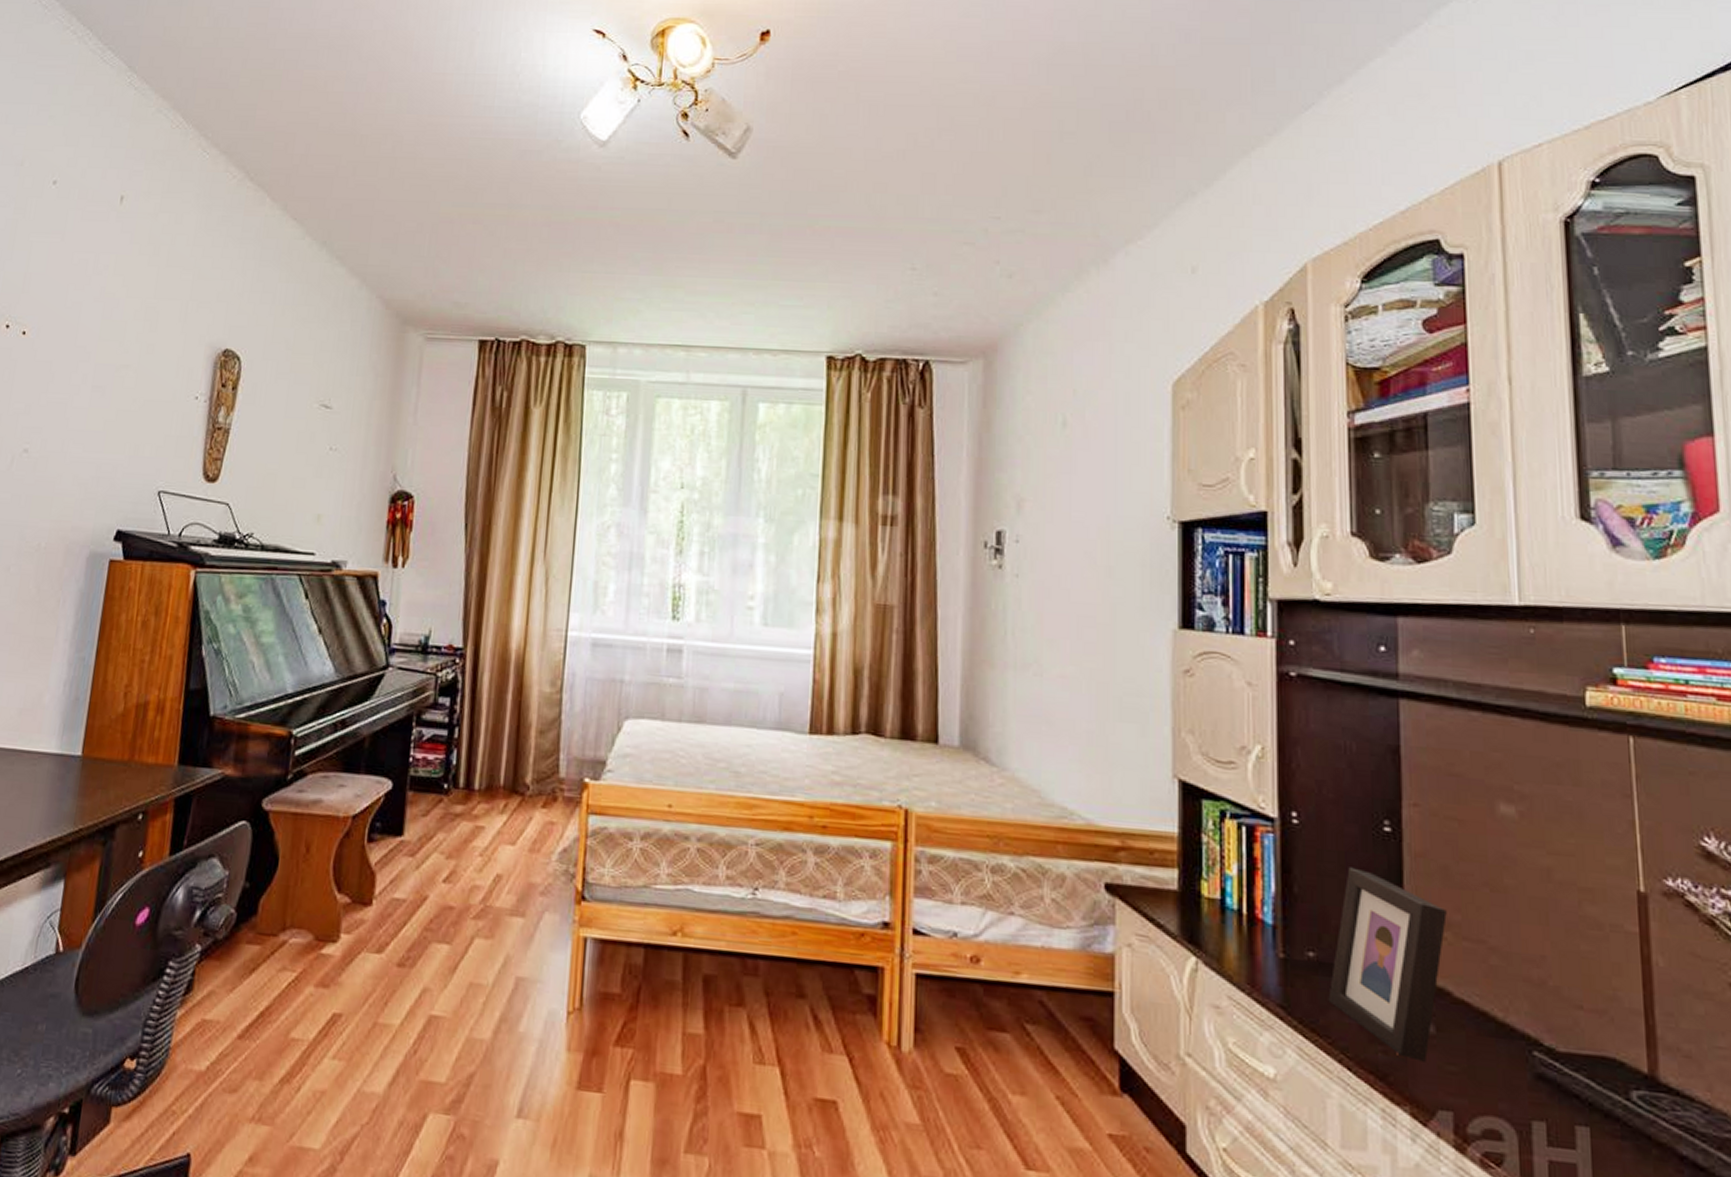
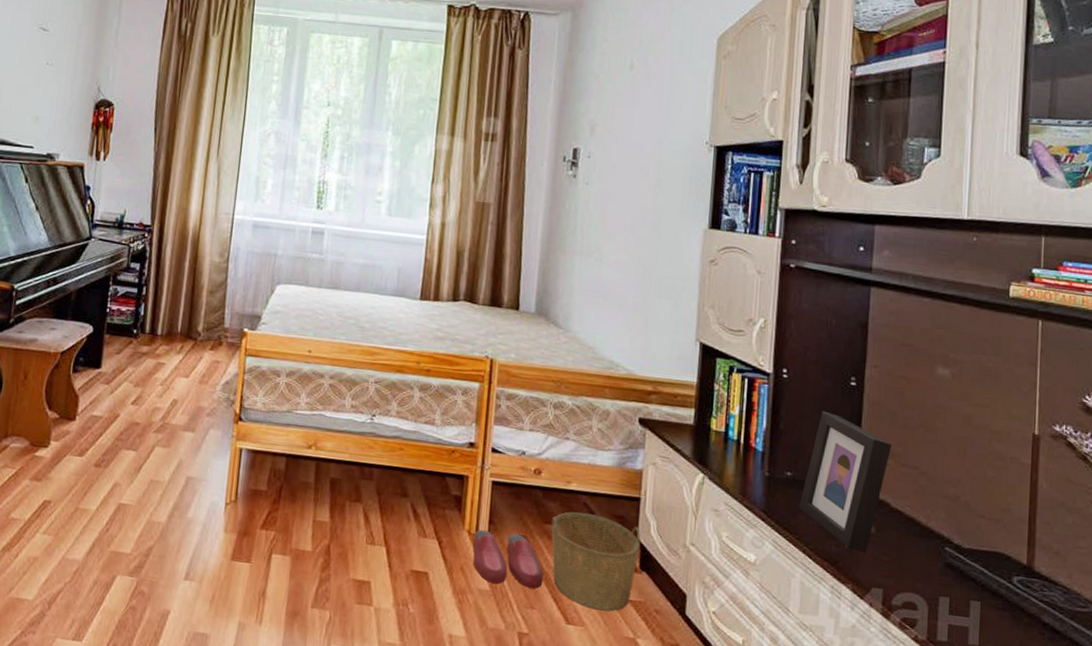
slippers: none [895,1041,991,1121] -> present [473,530,544,589]
basket: none [996,1013,1119,1151] -> present [550,512,641,612]

